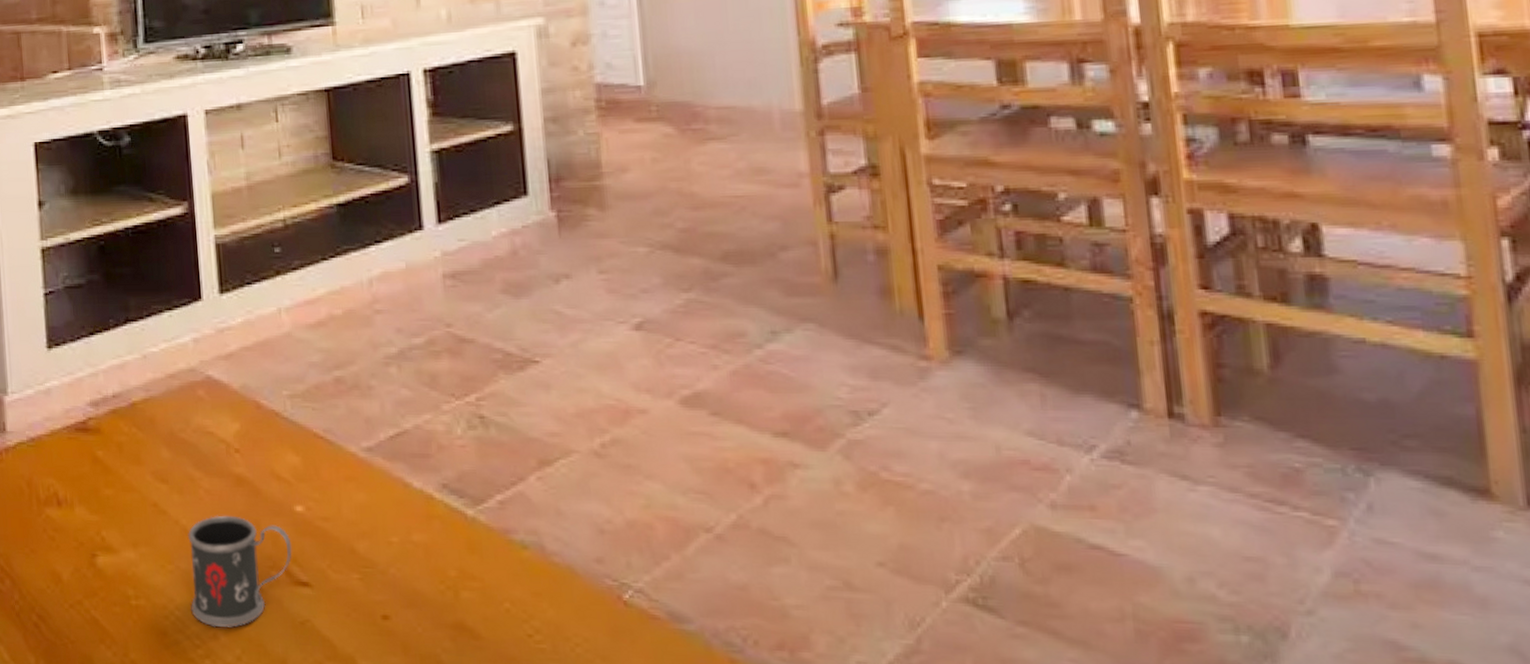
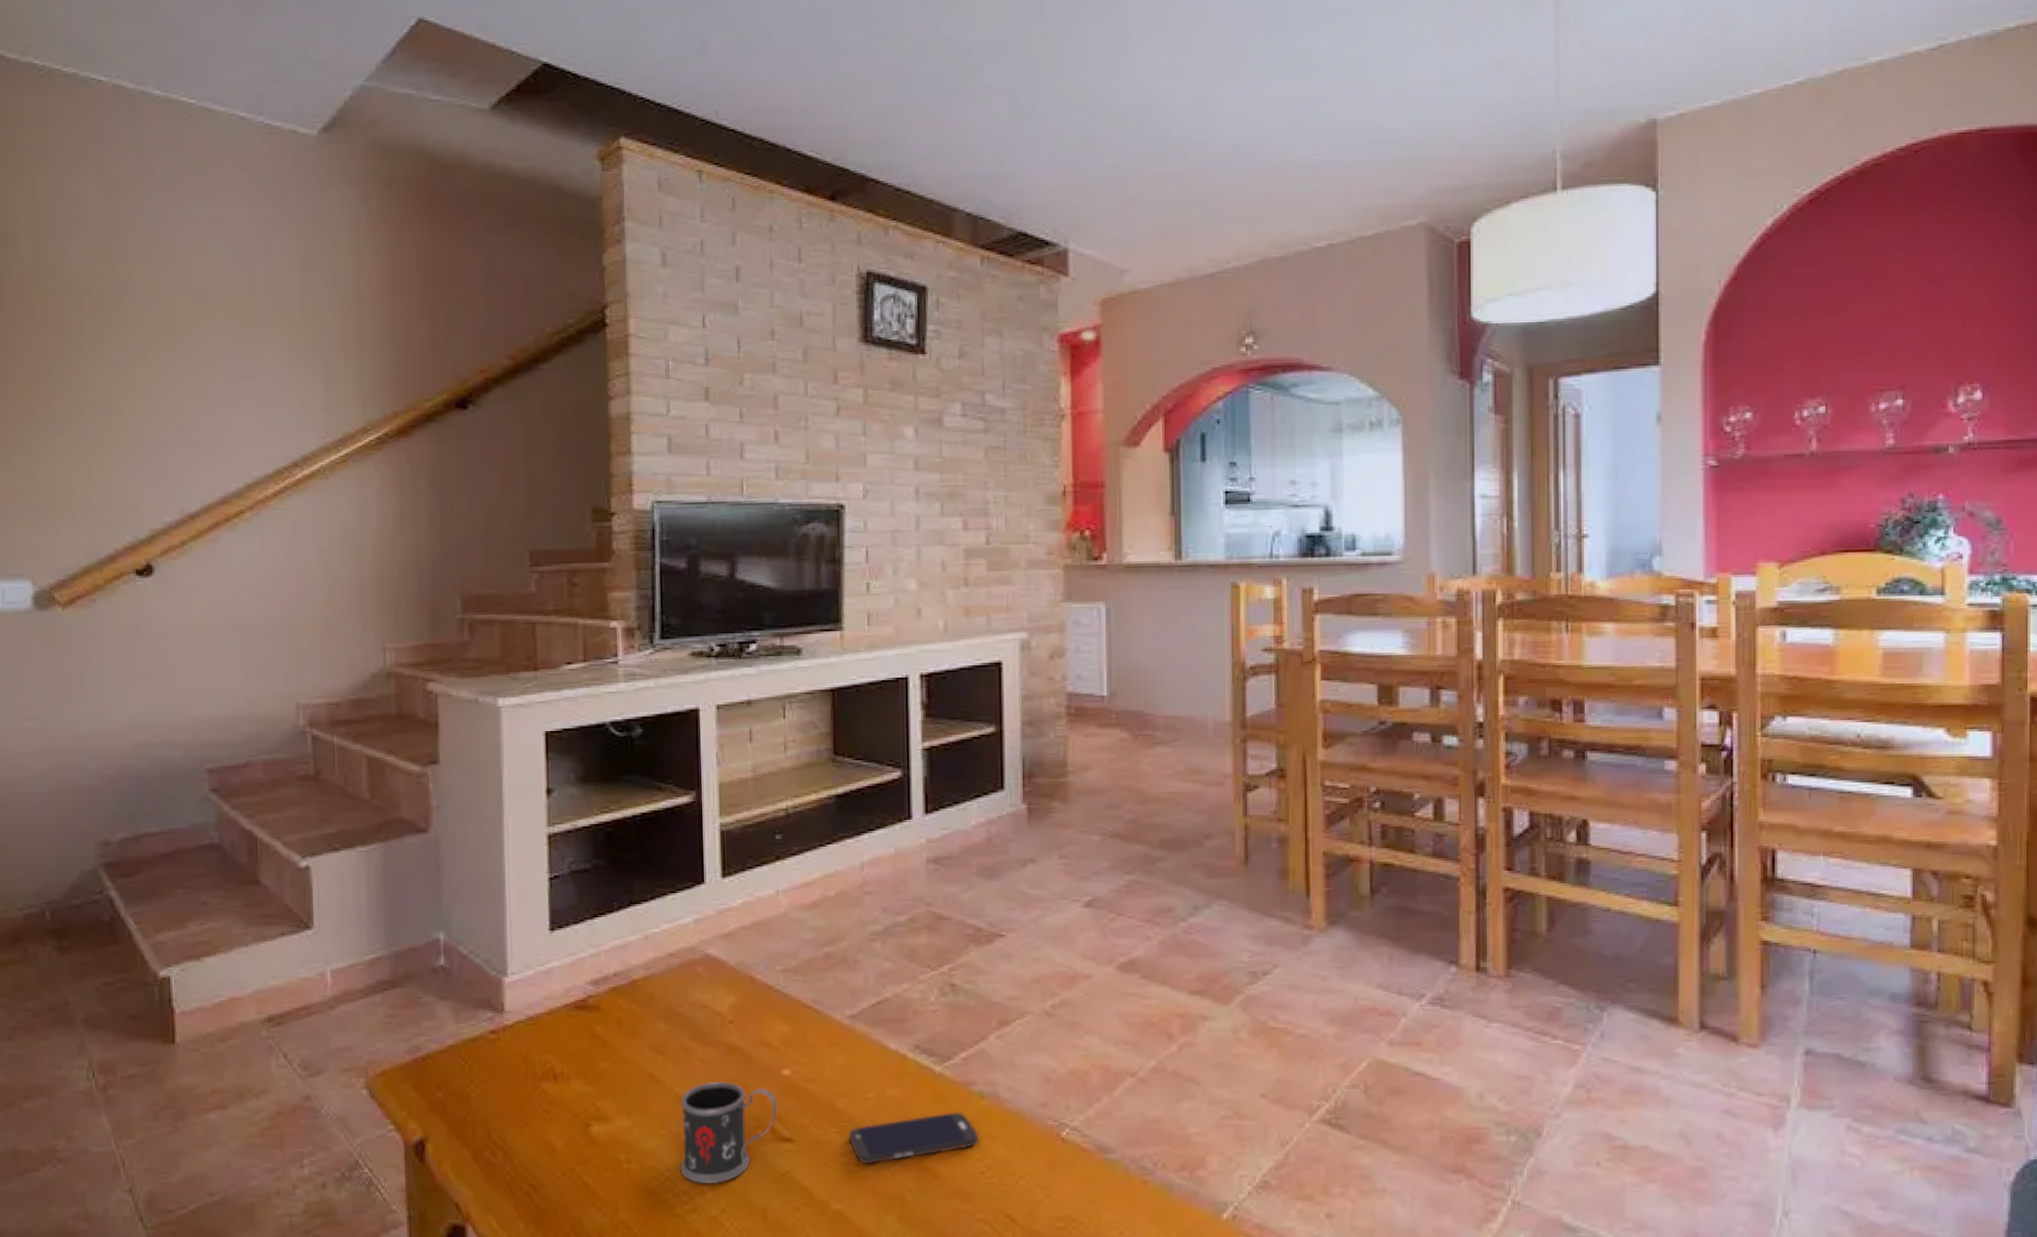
smartphone: none [373,563,523,618] -> present [849,1112,978,1164]

